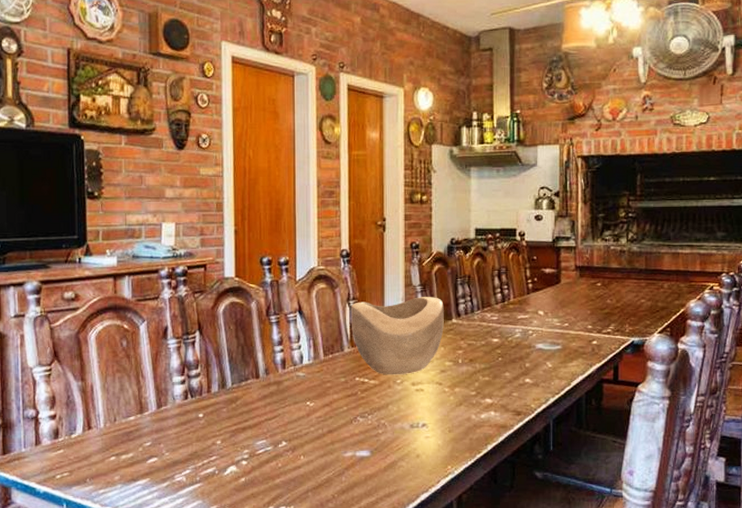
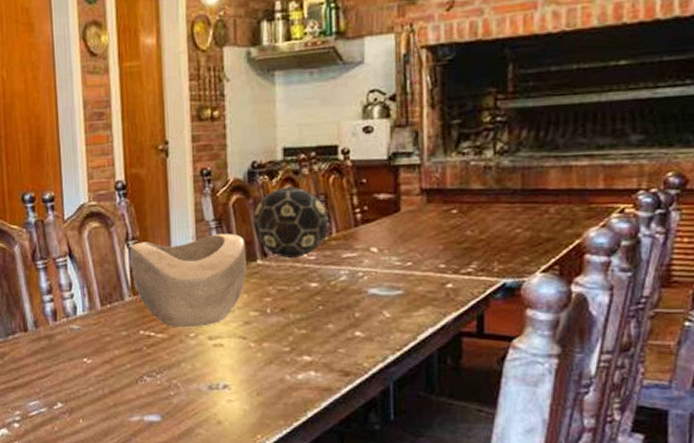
decorative ball: none [451,260,509,319] -> present [253,186,330,259]

